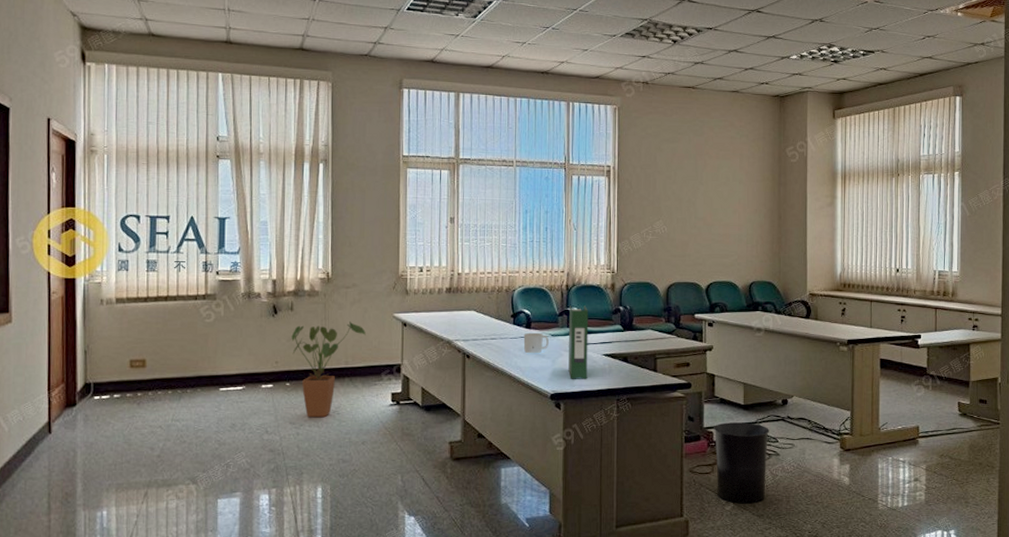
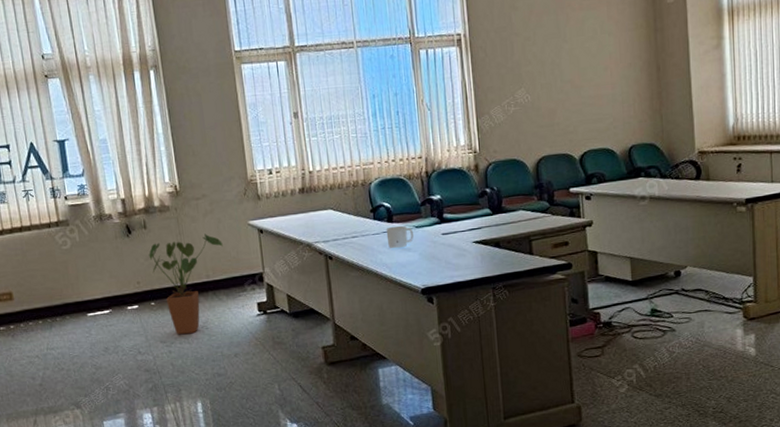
binder: present [568,305,589,379] -> none [432,192,459,271]
waste bin: present [714,422,769,504] -> none [600,299,662,385]

